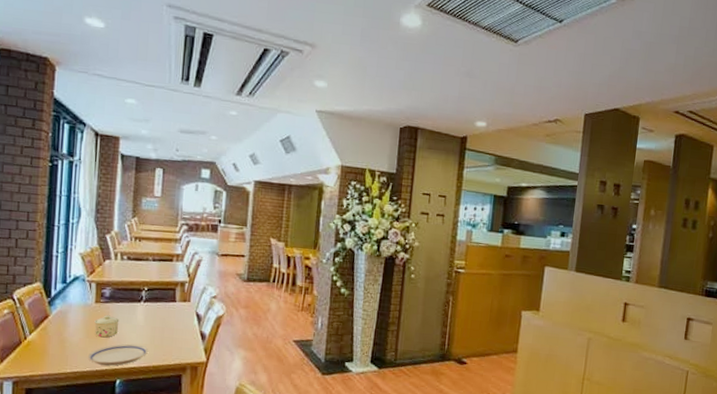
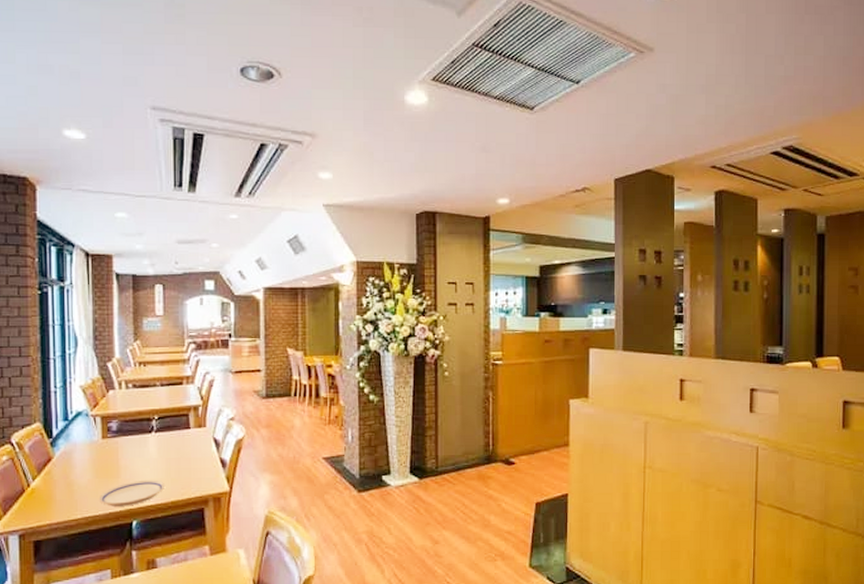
sugar bowl: present [94,315,120,338] -> none [103,451,130,476]

